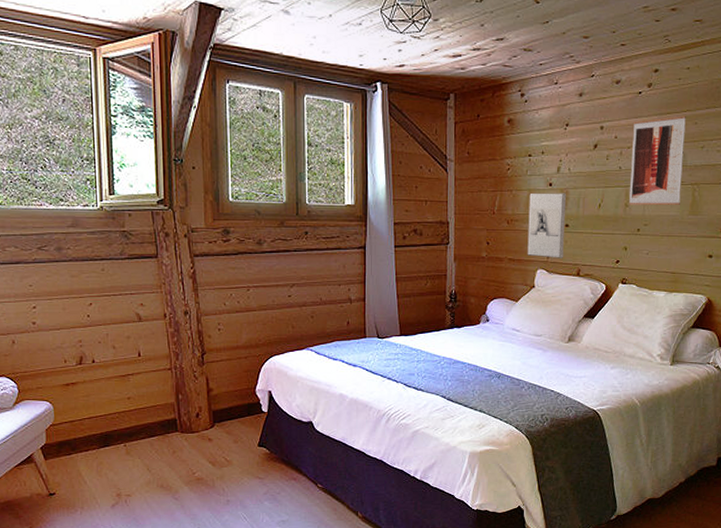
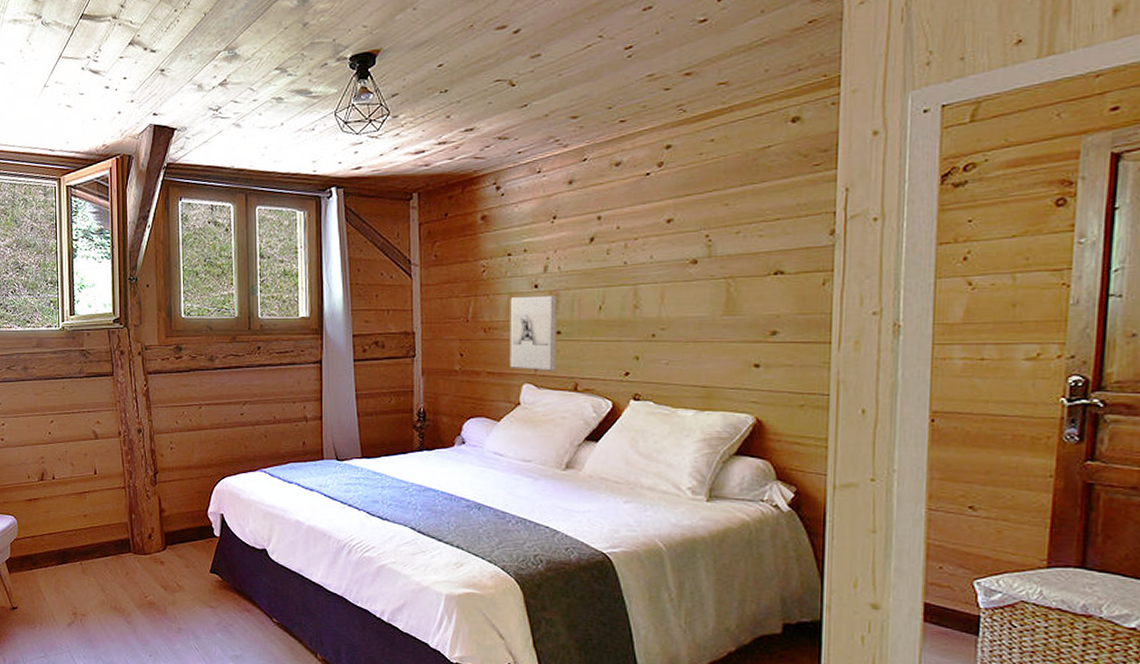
wall art: present [629,116,686,206] -> none [639,197,712,306]

